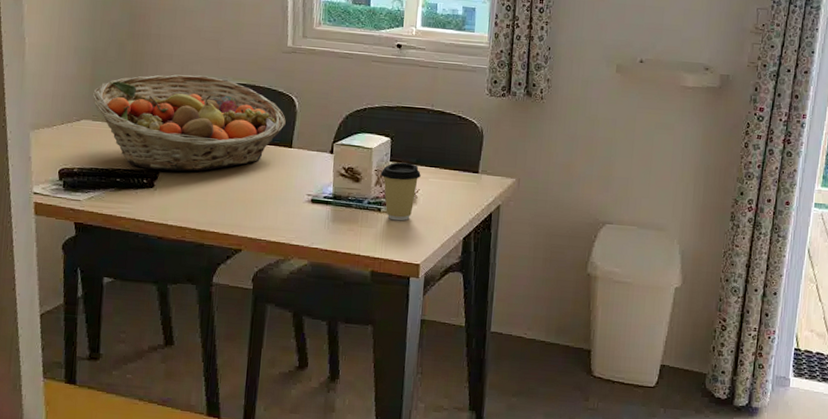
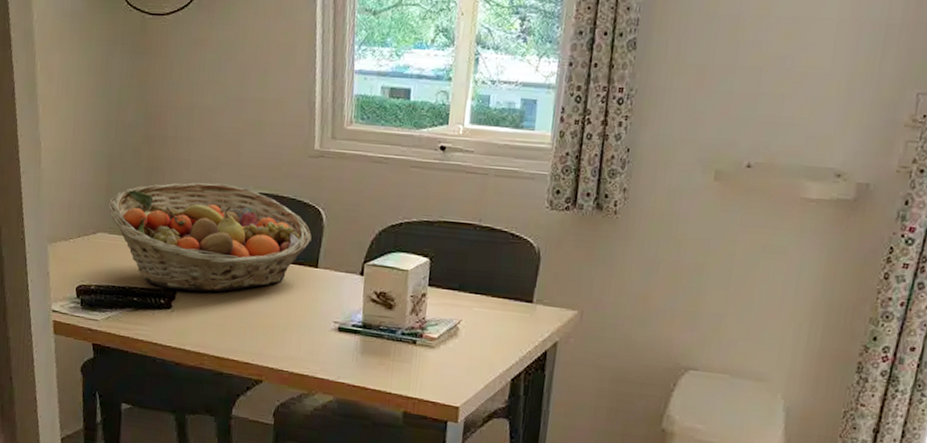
coffee cup: present [380,162,421,221] -> none [416,287,464,356]

